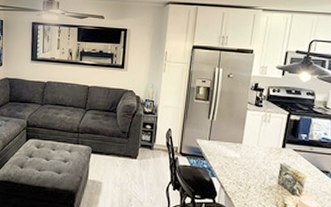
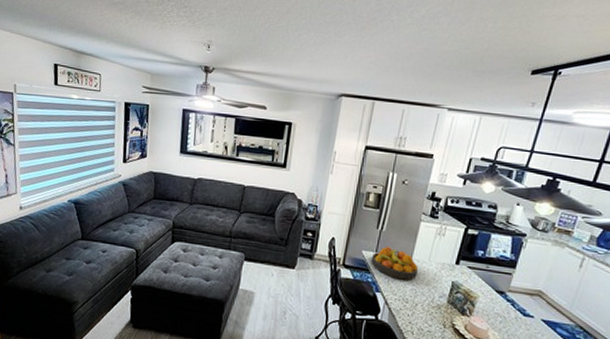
fruit bowl: none [205,135,248,165] -> present [371,246,418,280]

